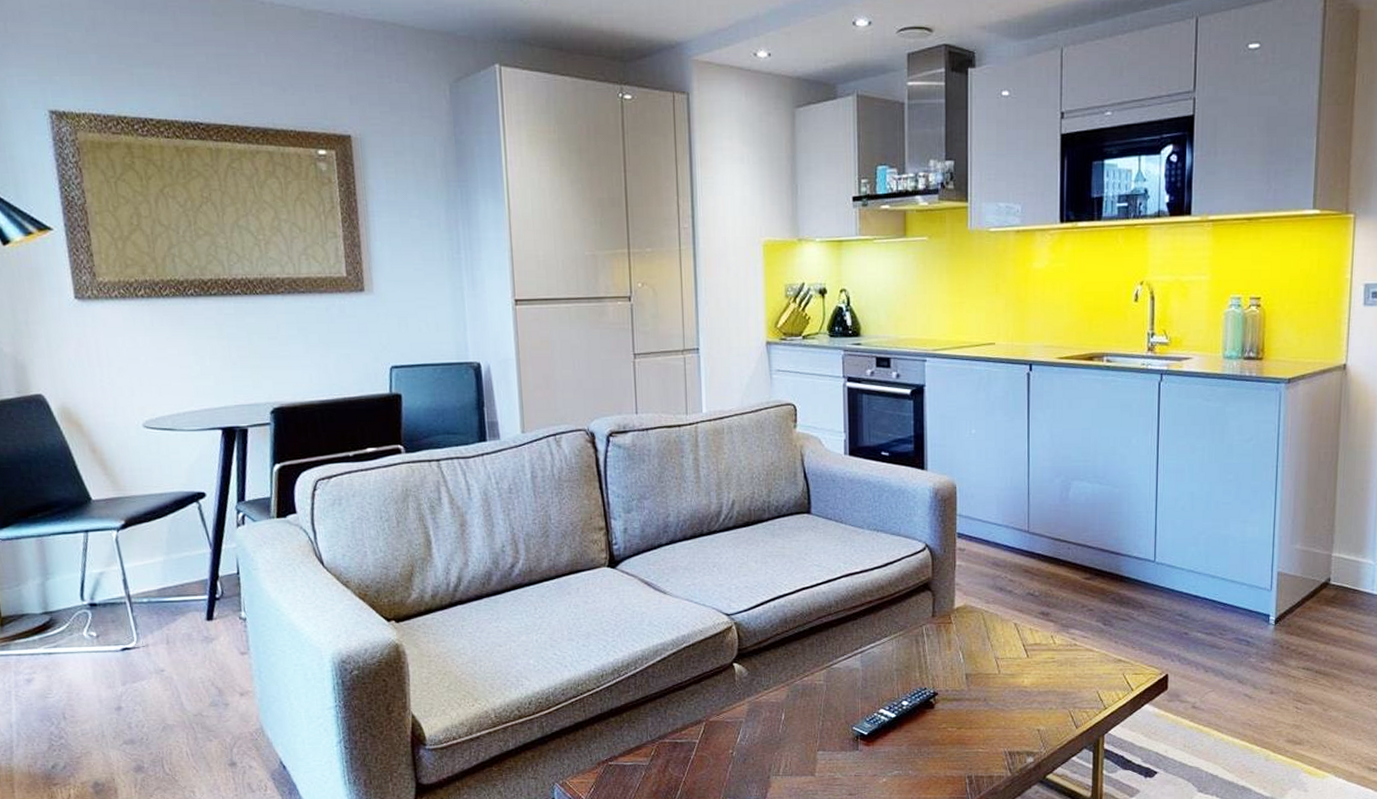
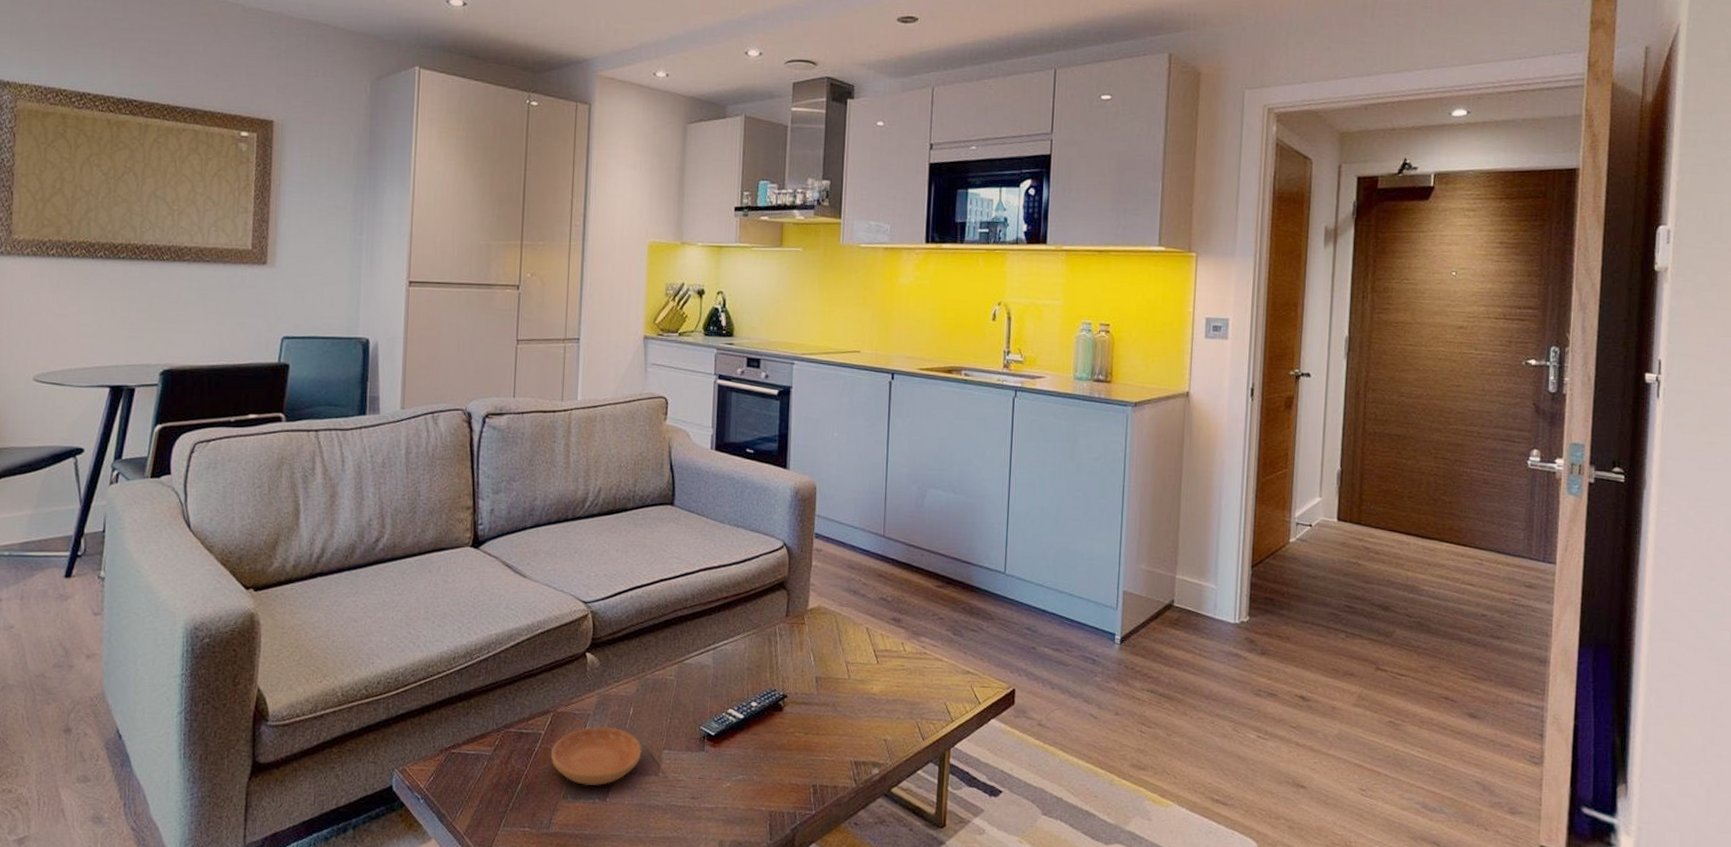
saucer: none [707,732,797,789] -> present [551,726,642,786]

